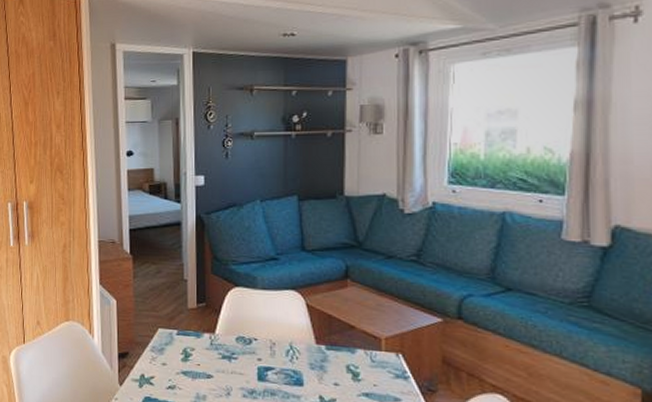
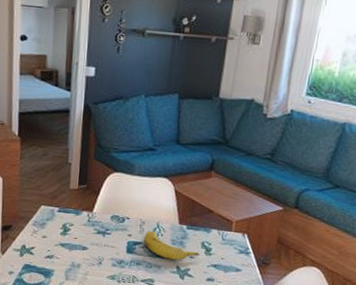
fruit: none [277,353,347,389] -> present [144,231,201,260]

